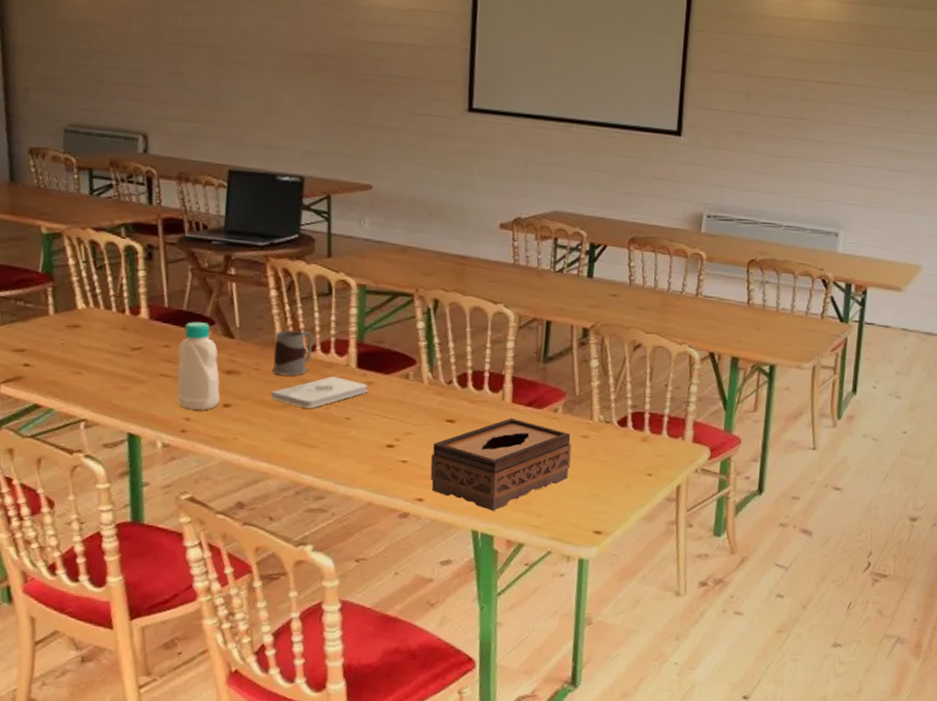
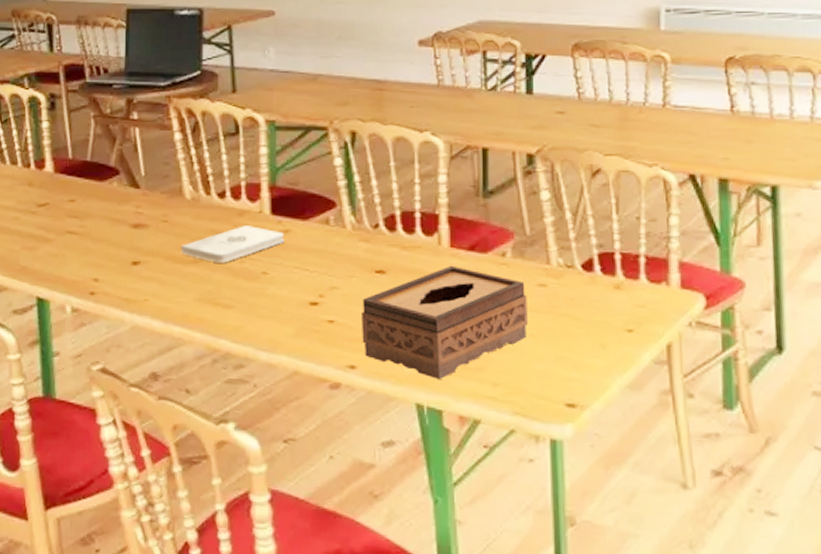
bottle: present [177,322,221,411] -> none [84,173,129,270]
mug: present [272,330,314,376] -> none [181,175,223,227]

